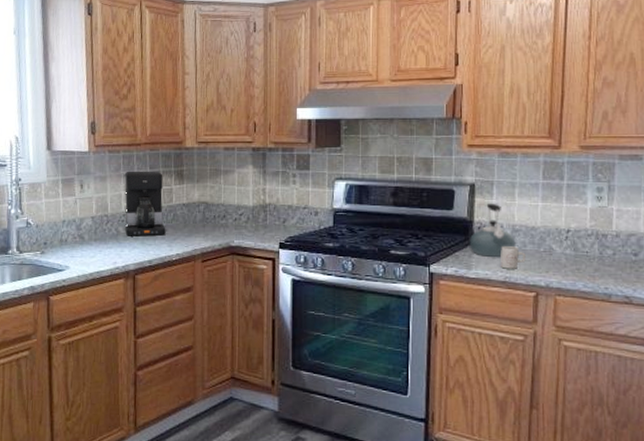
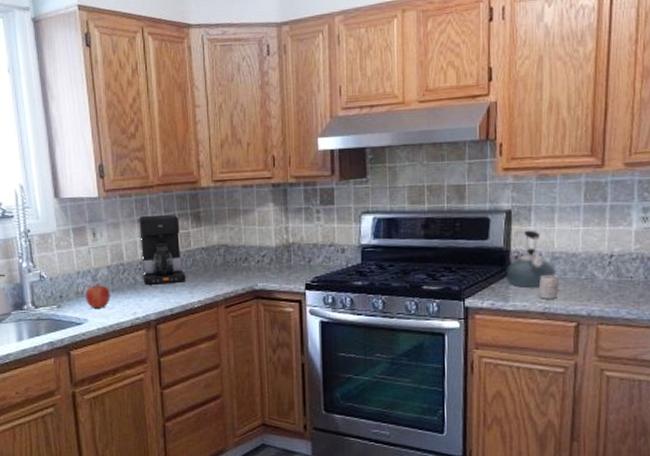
fruit: none [69,232,93,256] -> present [86,283,110,309]

